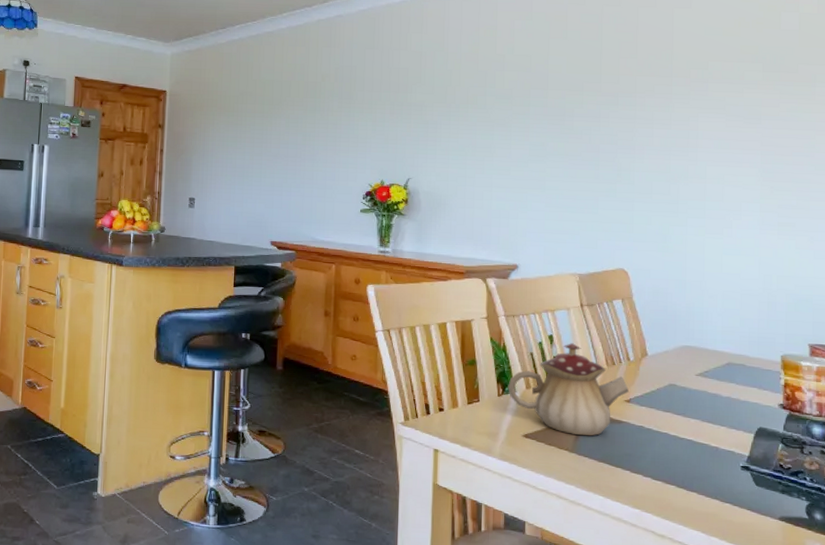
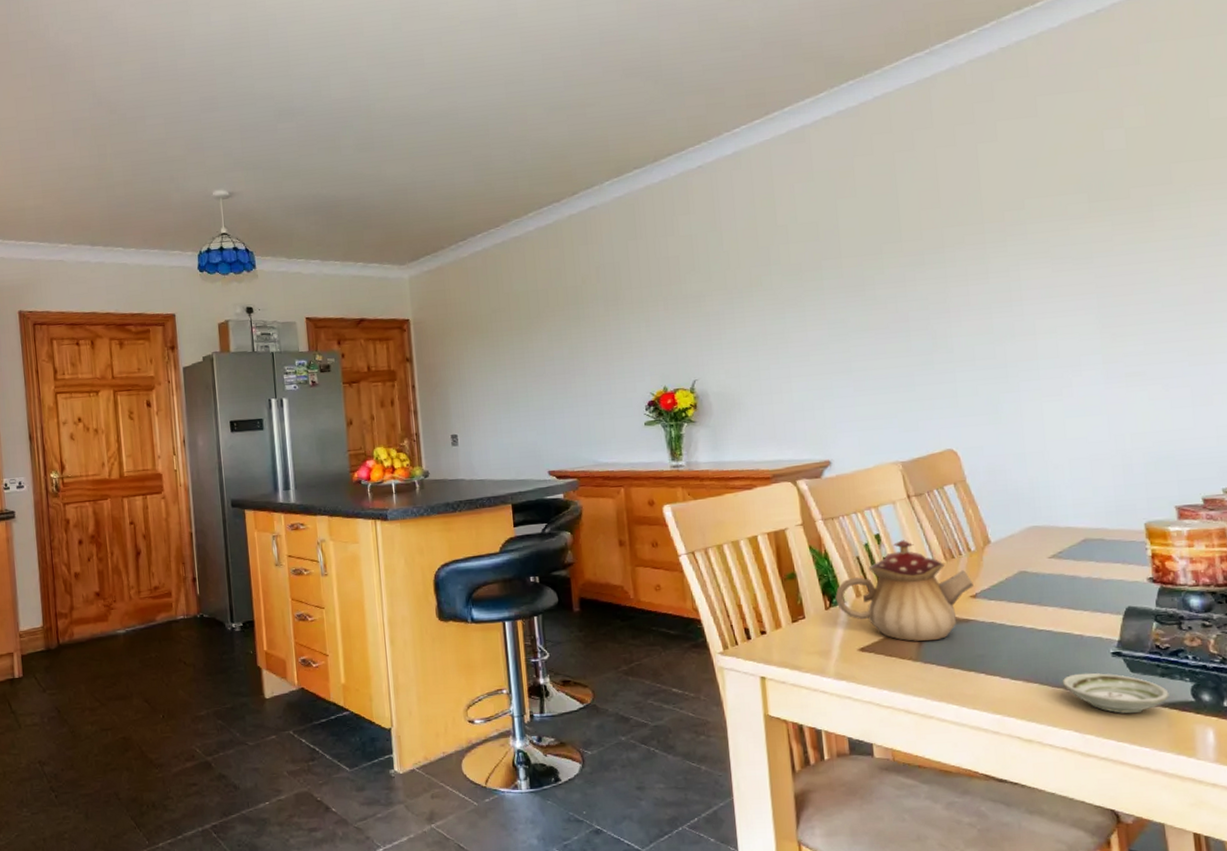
saucer: none [696,481,787,523] -> present [1062,672,1169,714]

